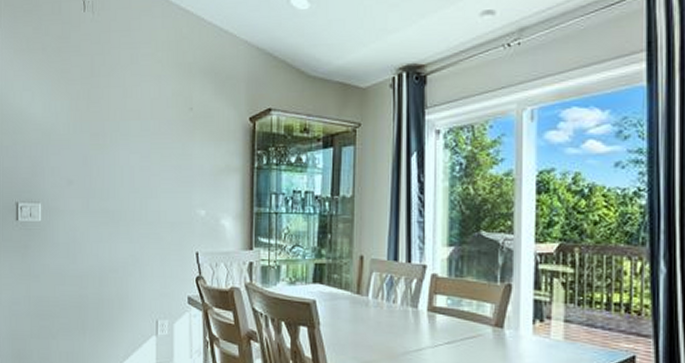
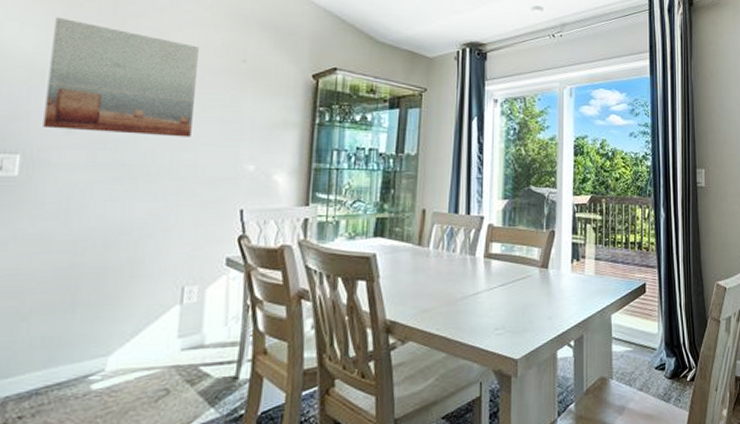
wall art: none [53,83,155,185] -> present [43,16,199,137]

